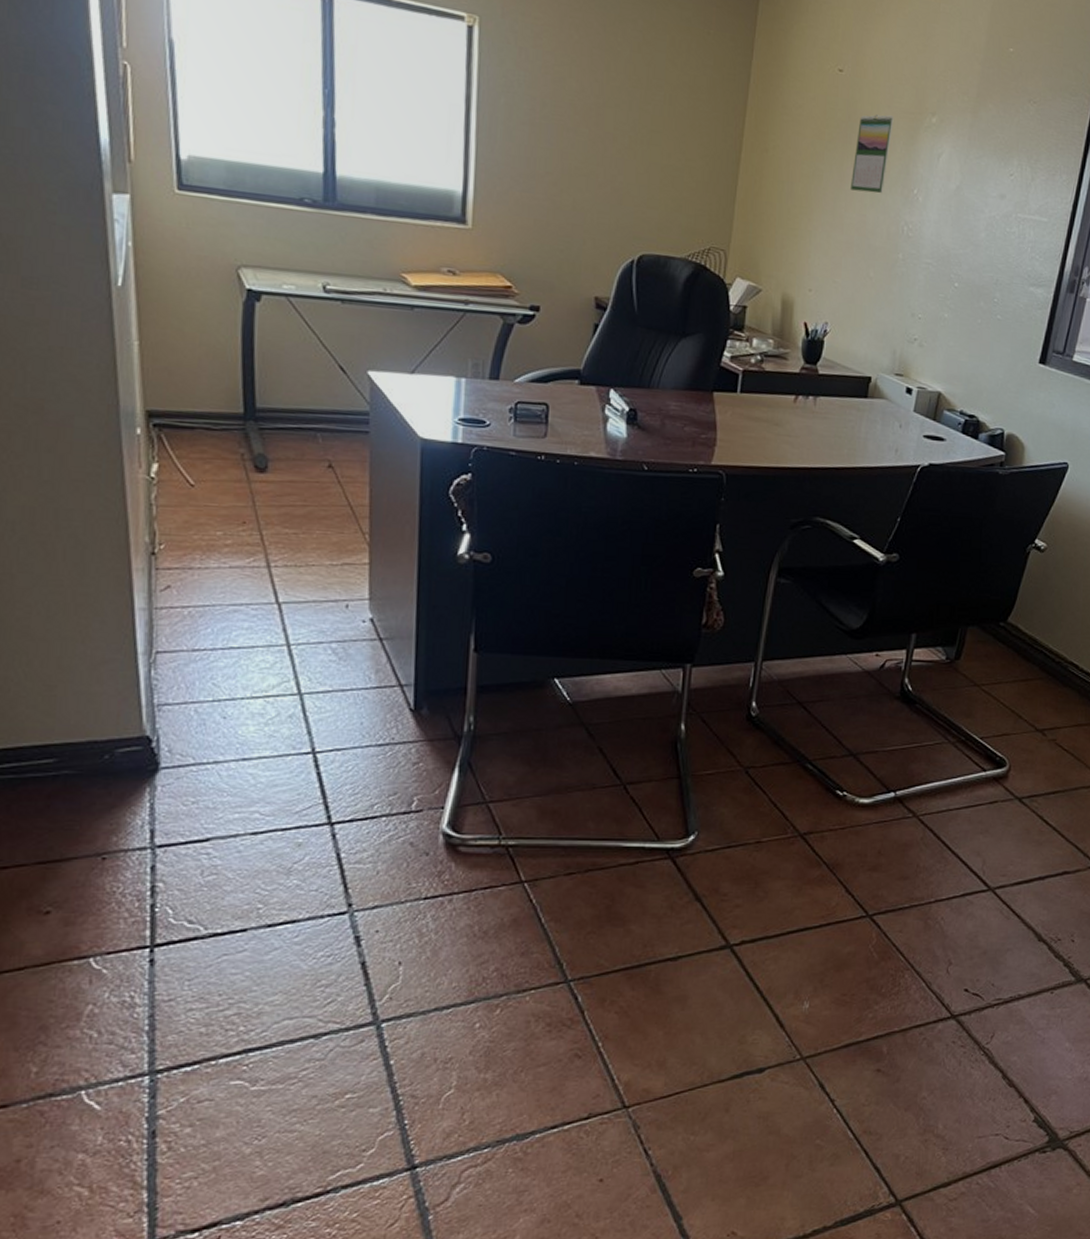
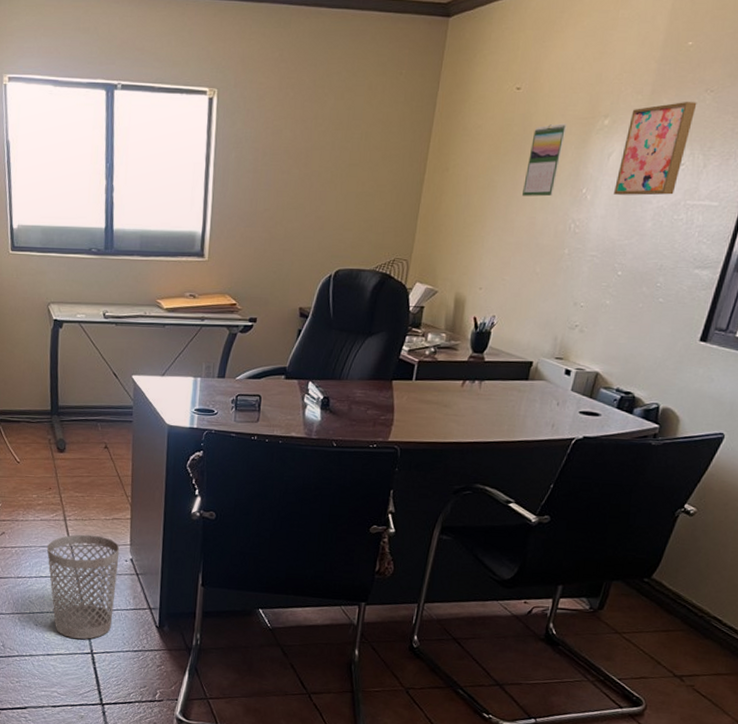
wastebasket: none [239,586,354,735] -> present [46,534,120,640]
wall art: none [946,109,1021,206] -> present [614,102,697,196]

